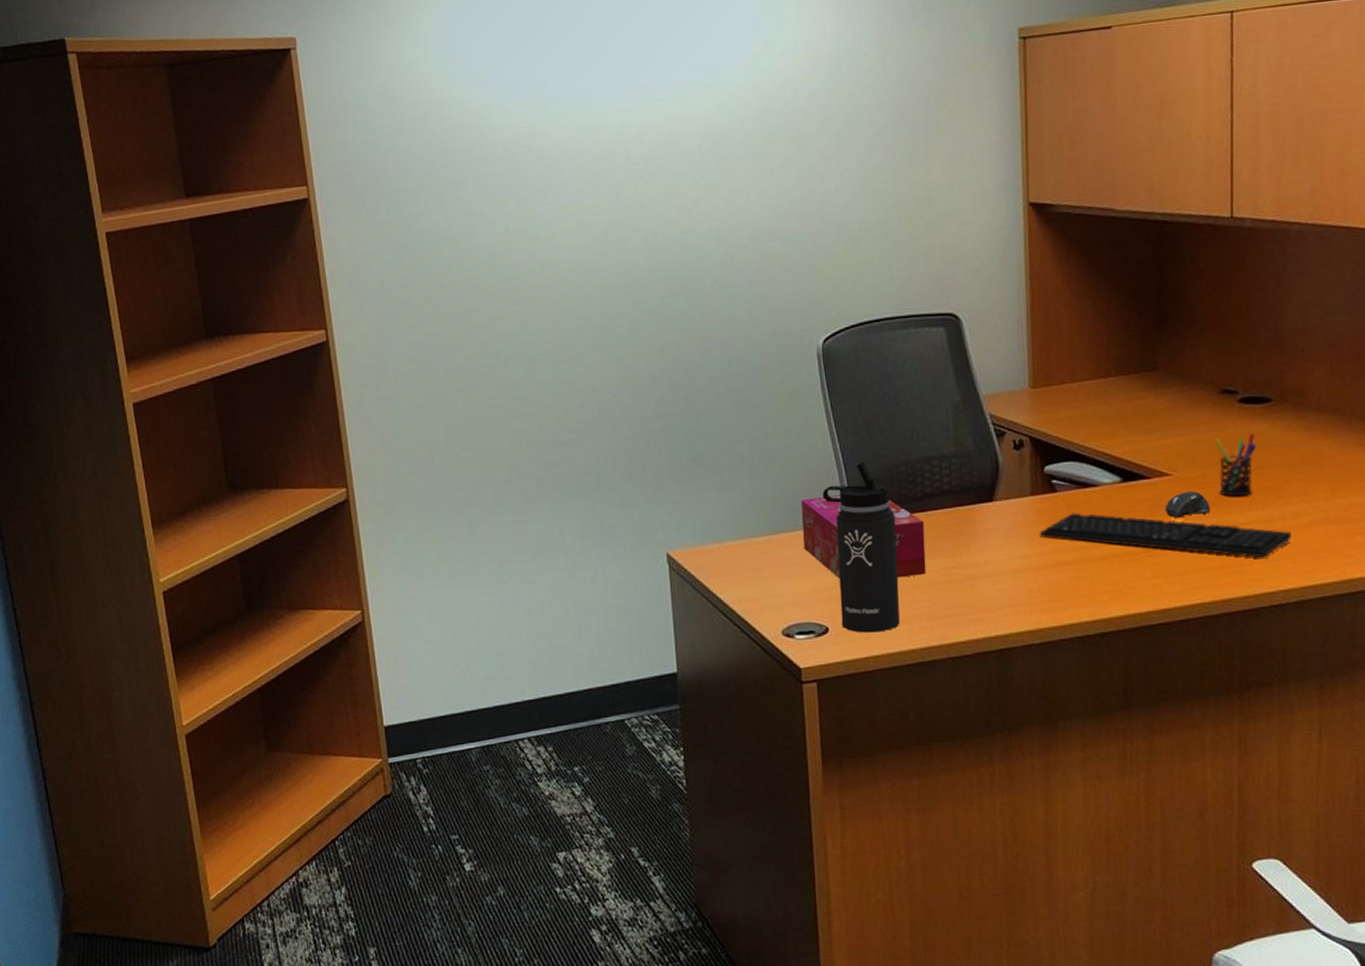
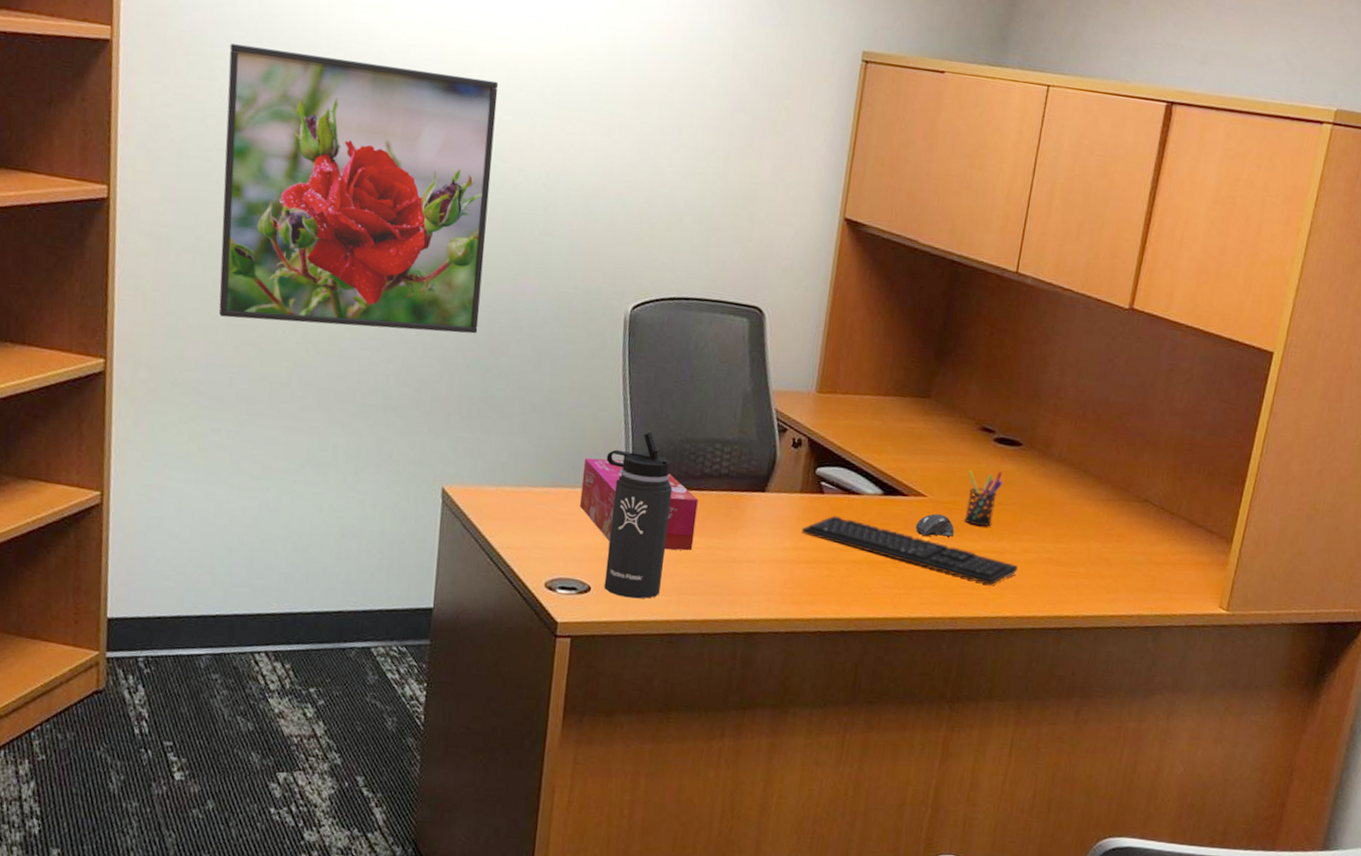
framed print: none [409,150,676,429] -> present [218,43,499,334]

